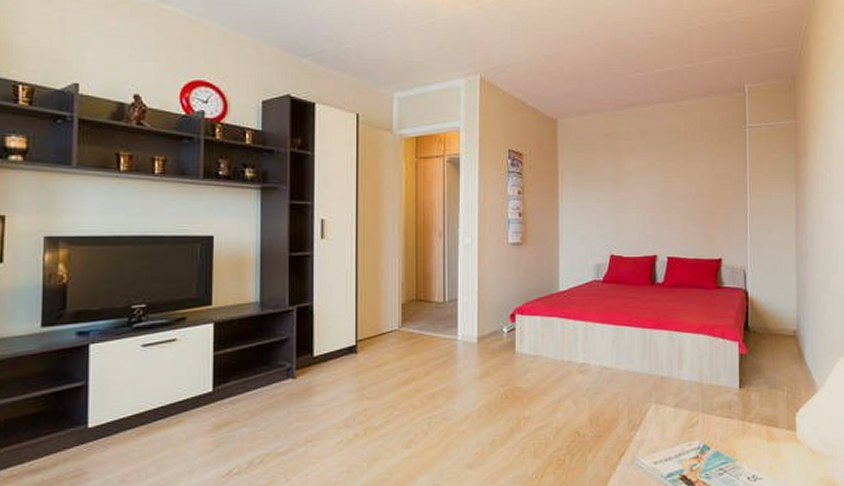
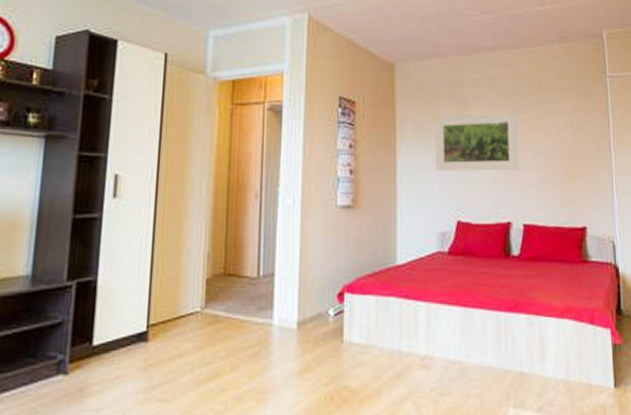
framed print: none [592,160,665,212] -> present [435,112,519,171]

